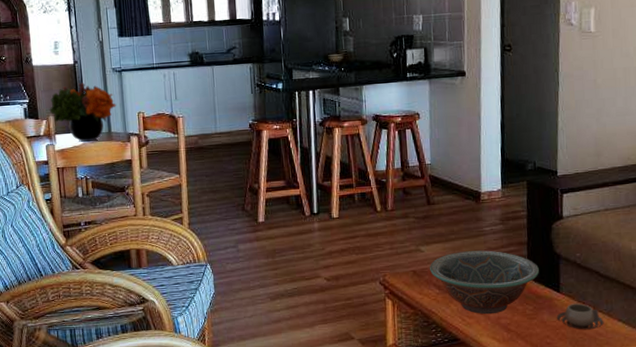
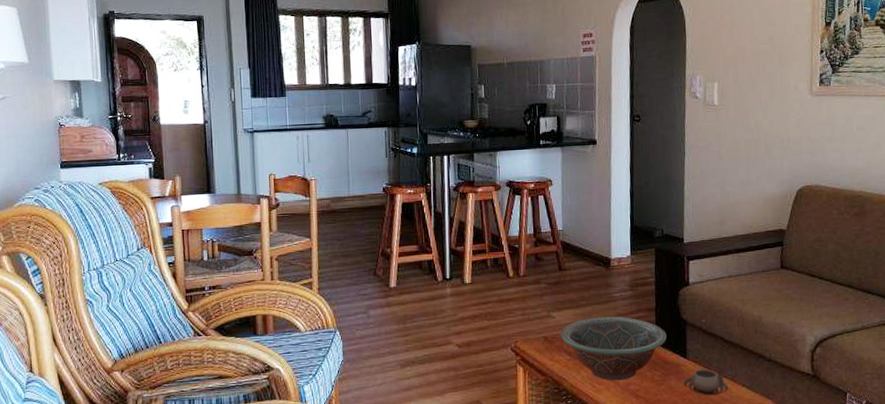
flower arrangement: present [49,83,117,142] -> none [176,143,247,203]

